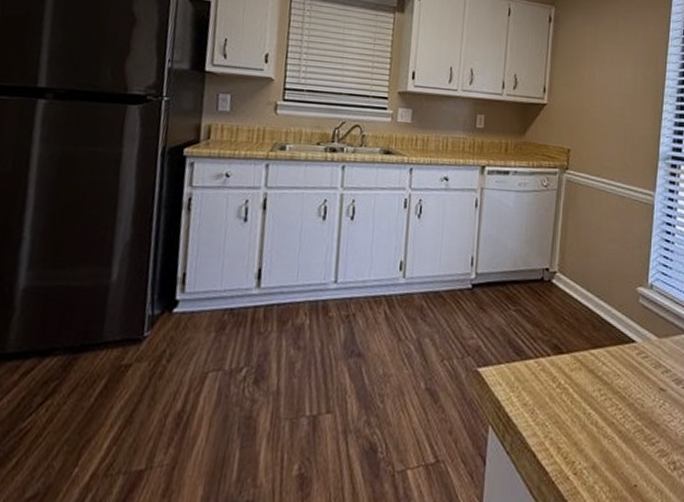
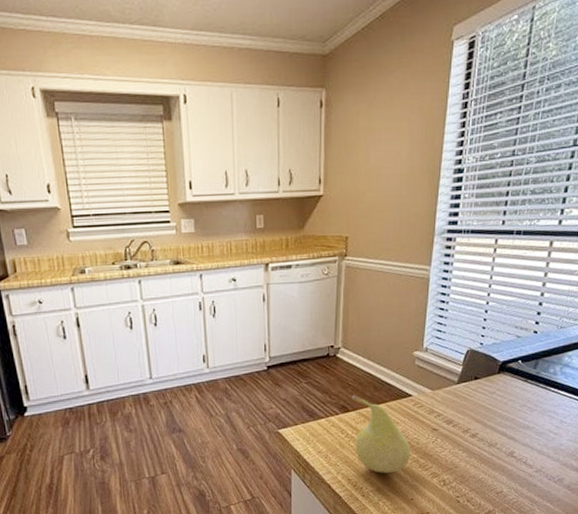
fruit: none [566,332,634,444] -> present [351,394,410,473]

